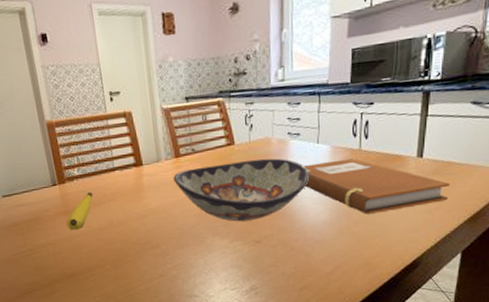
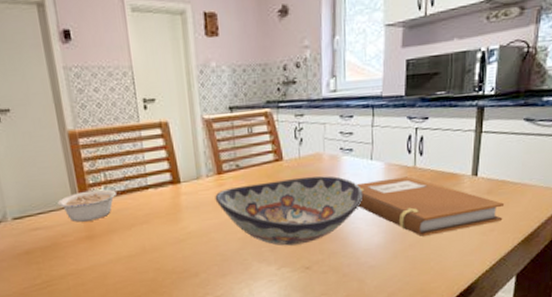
legume: none [38,171,91,200] -> present [57,189,121,222]
banana: present [66,192,93,231] -> none [90,214,123,259]

